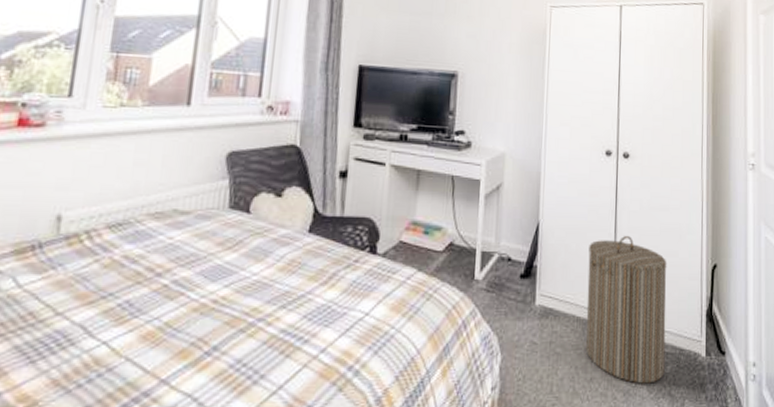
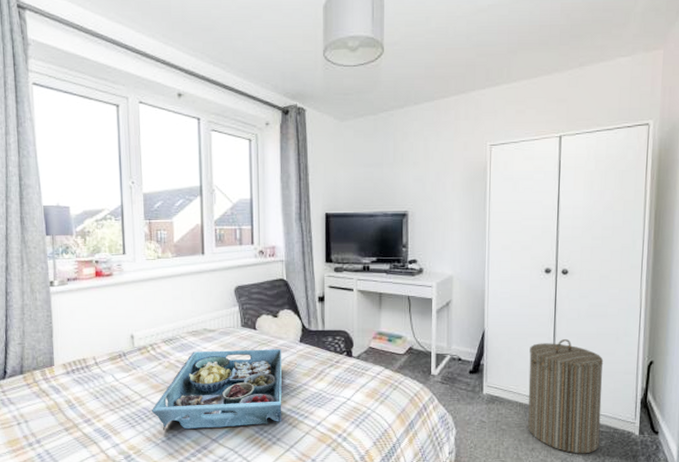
serving tray: none [68,241,282,368] -> present [151,349,282,431]

